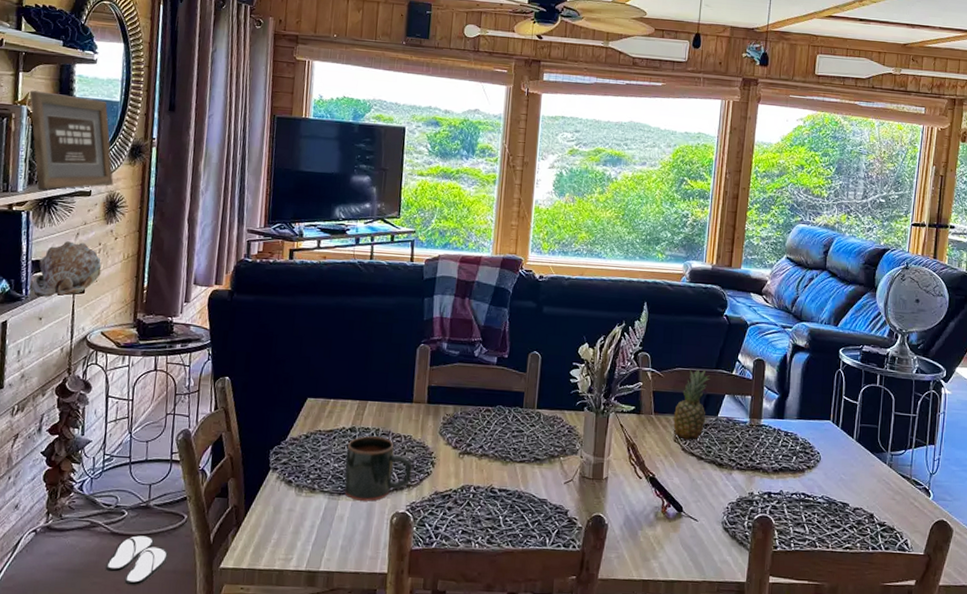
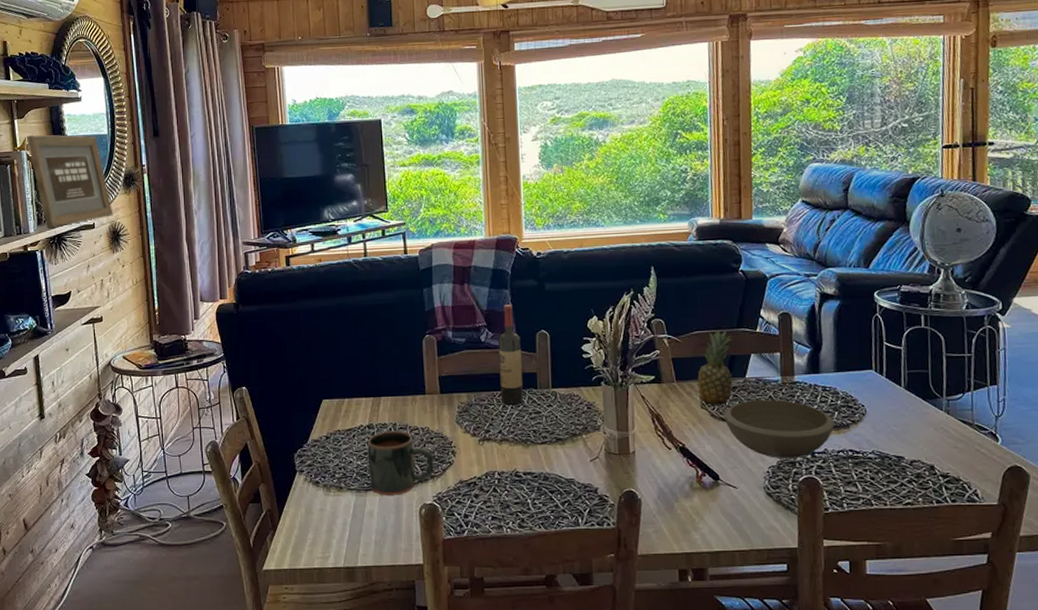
seashell: present [31,241,102,297] -> none [54,273,115,329]
slippers: present [105,535,169,585] -> none [158,545,214,592]
wine bottle: none [486,323,514,423] -> present [497,305,524,406]
bowl: none [693,438,792,497] -> present [723,400,835,458]

